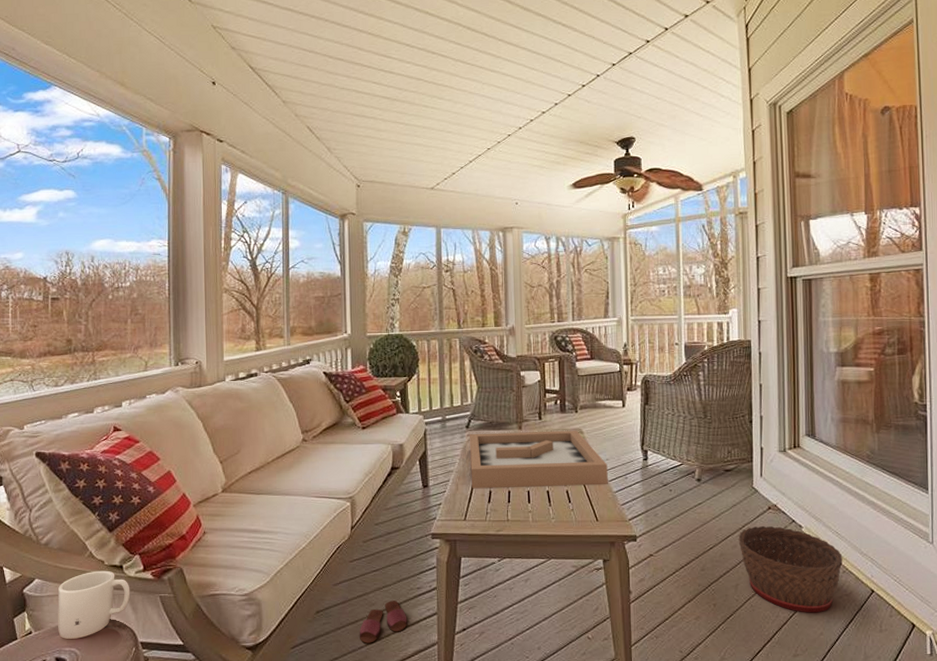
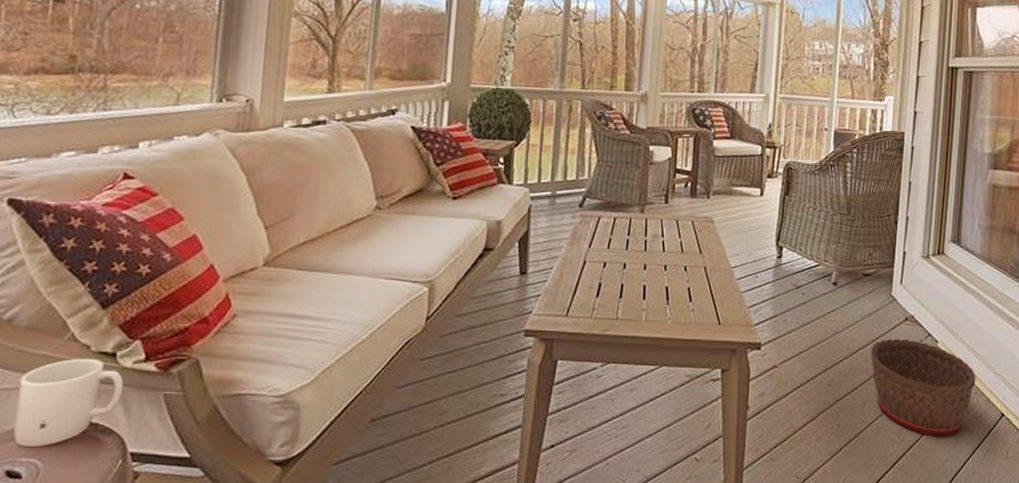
slippers: present [359,600,407,644] -> none [422,409,485,461]
decorative tray: present [470,430,608,489] -> none [578,214,737,284]

